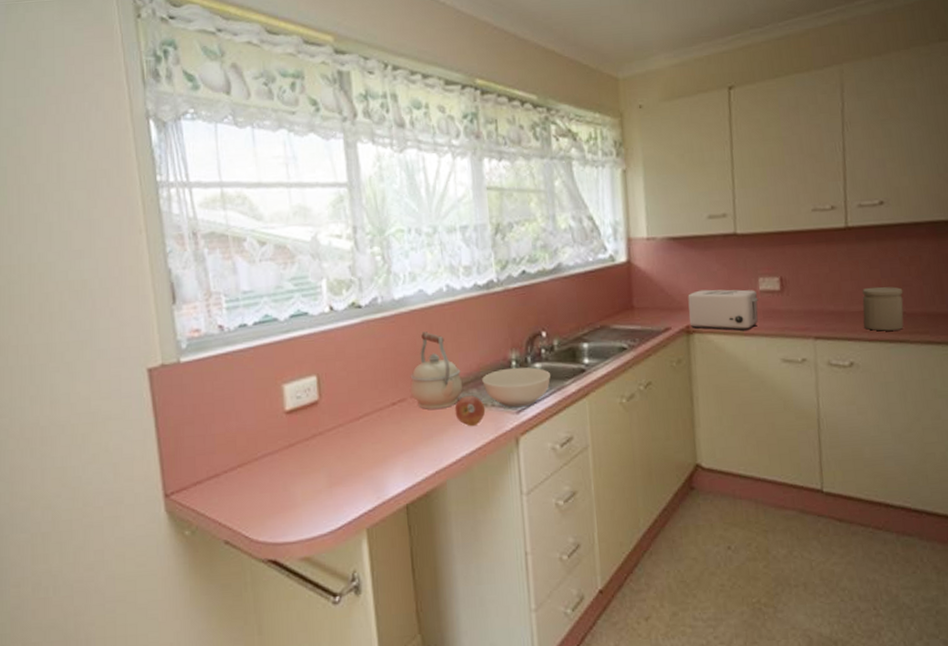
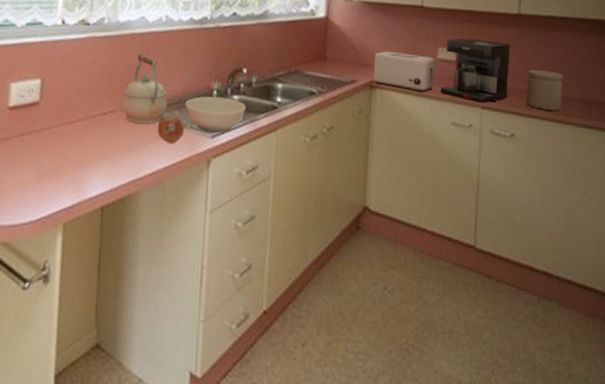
coffee maker: none [766,261,843,334] -> present [441,38,510,104]

